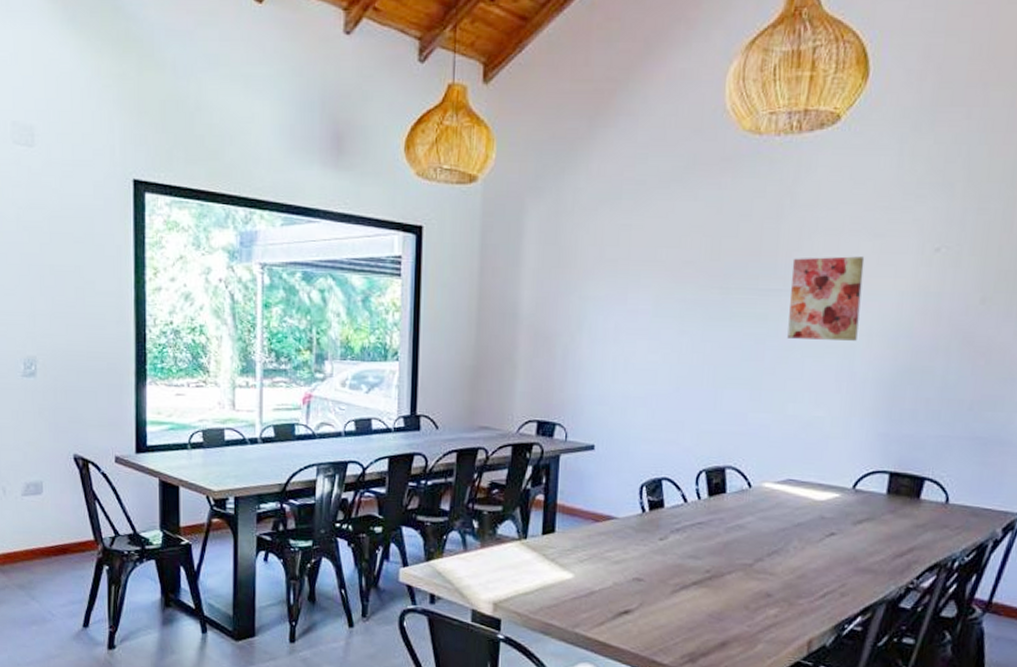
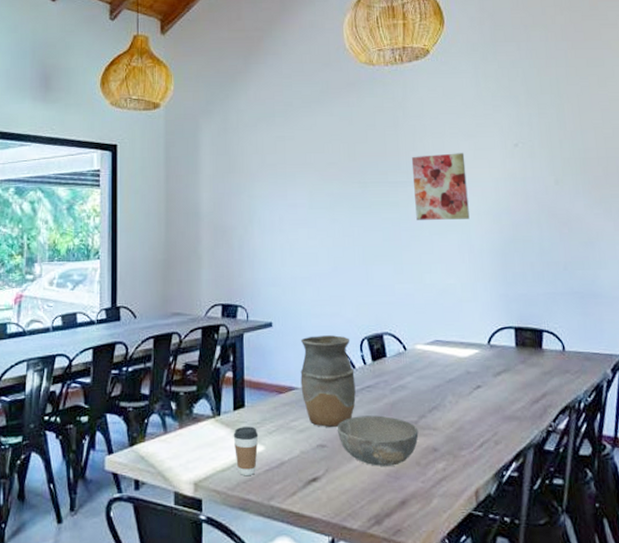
coffee cup: none [539,552,568,601] -> present [233,426,259,475]
vase: none [621,463,686,563] -> present [300,335,356,428]
bowl: none [657,553,752,607] -> present [337,415,419,466]

